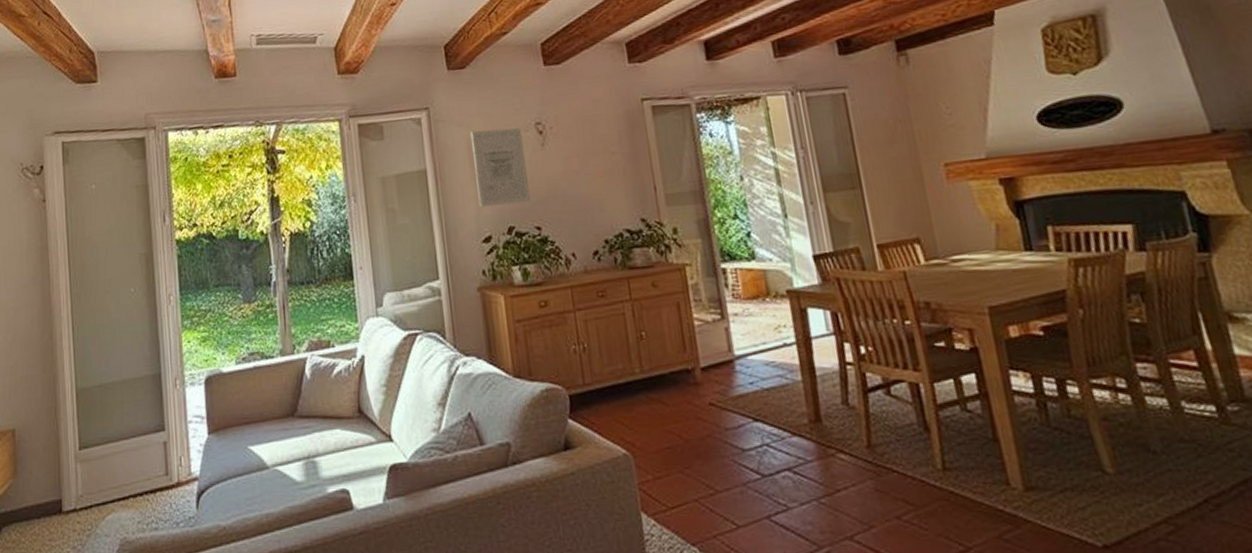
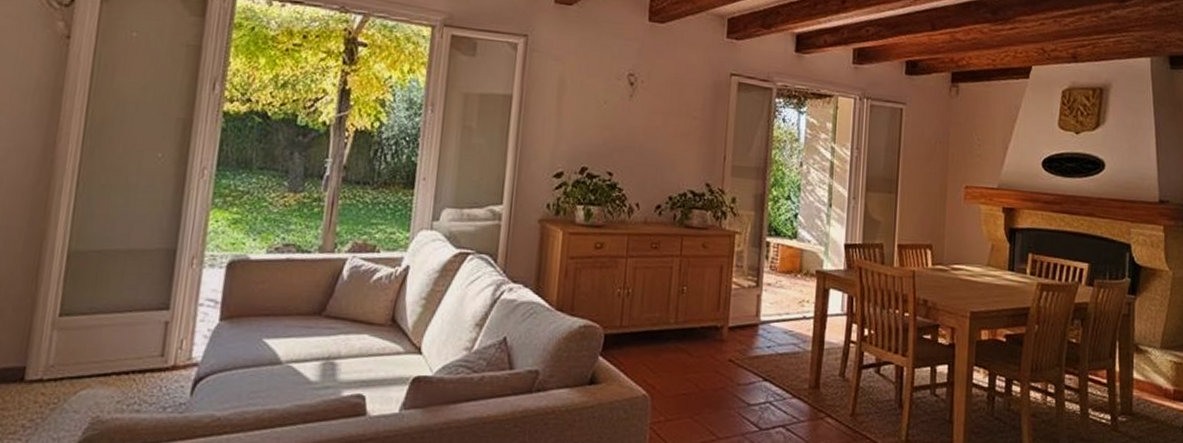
wall art: present [470,128,530,208] -> none [558,68,614,147]

